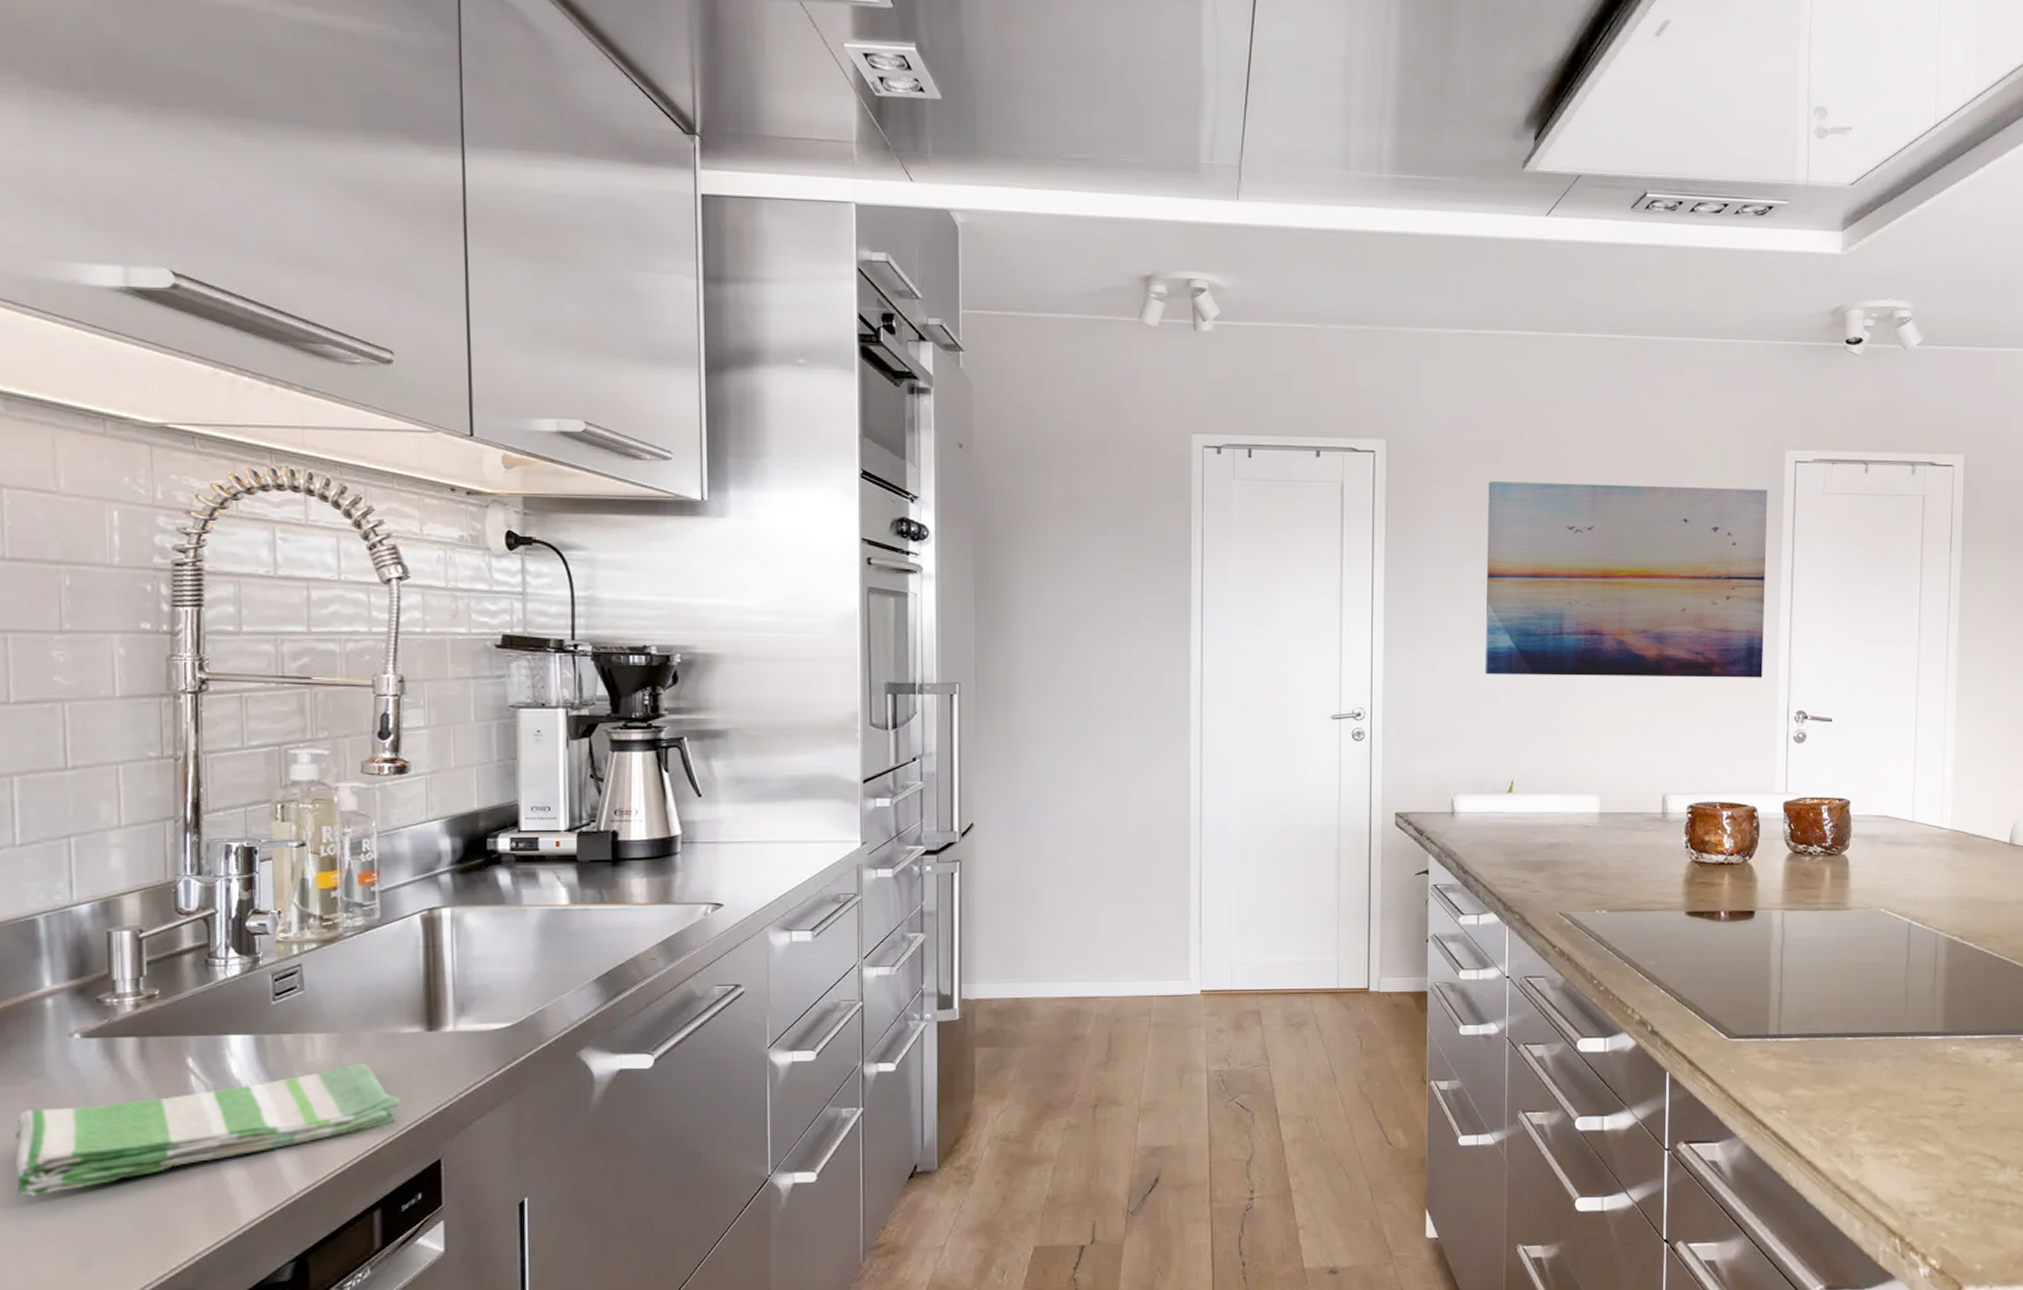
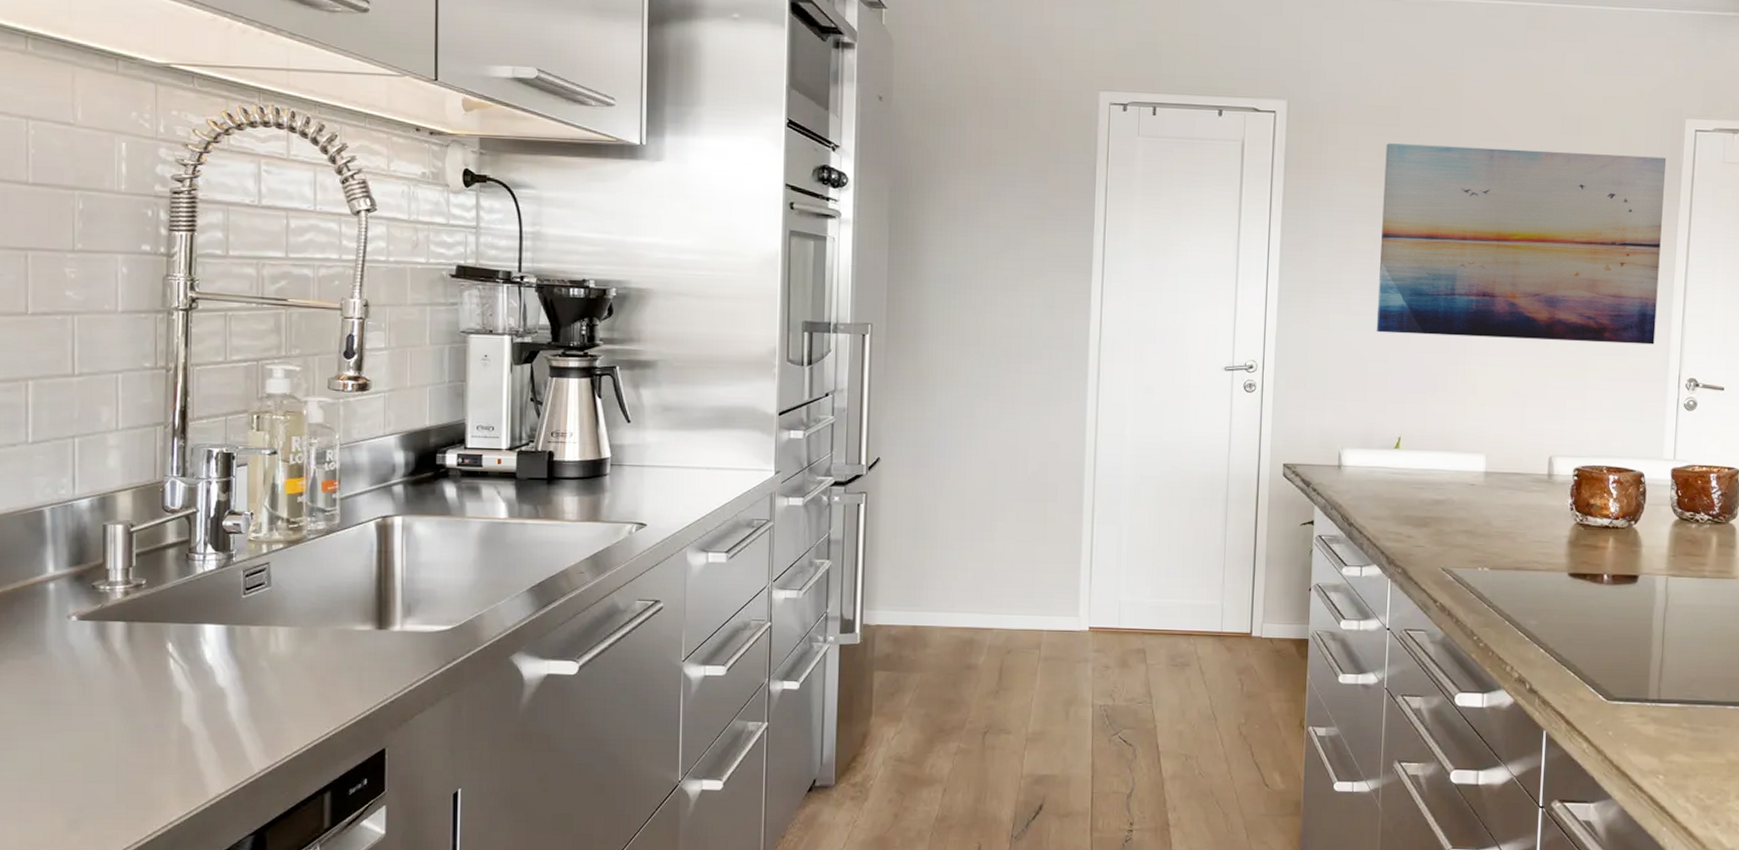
dish towel: present [13,1062,401,1196] -> none [16,655,352,762]

